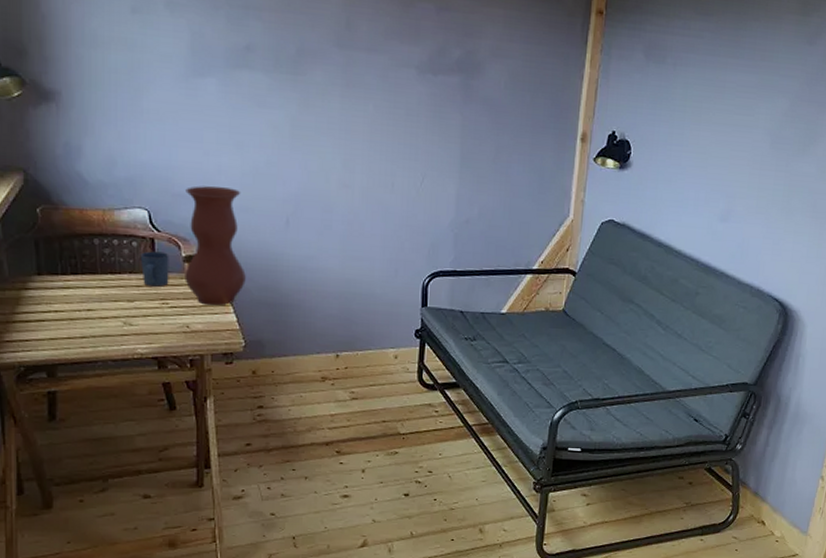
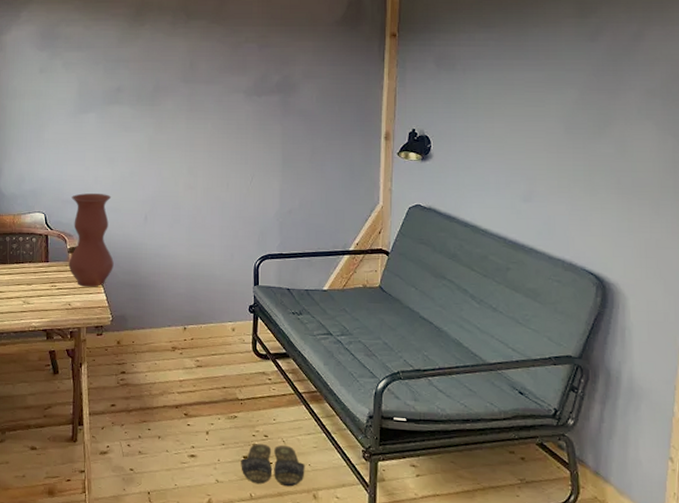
mug: present [140,251,169,288] -> none [37,245,58,274]
slippers: none [401,479,472,523] -> present [241,443,305,487]

